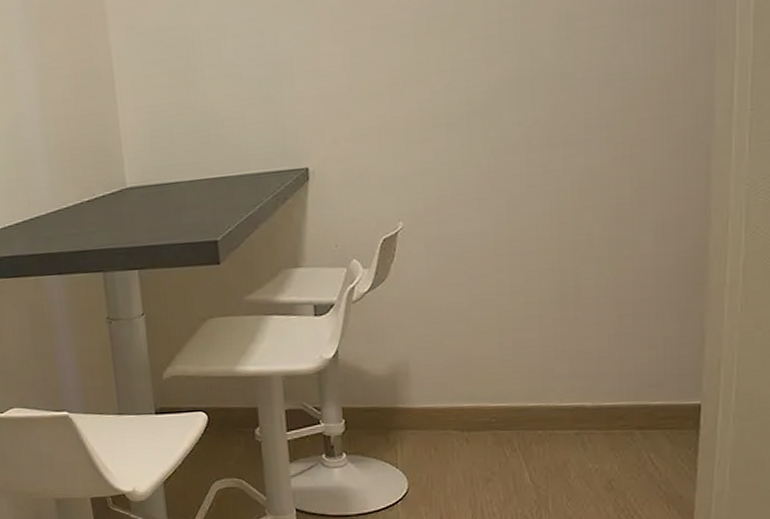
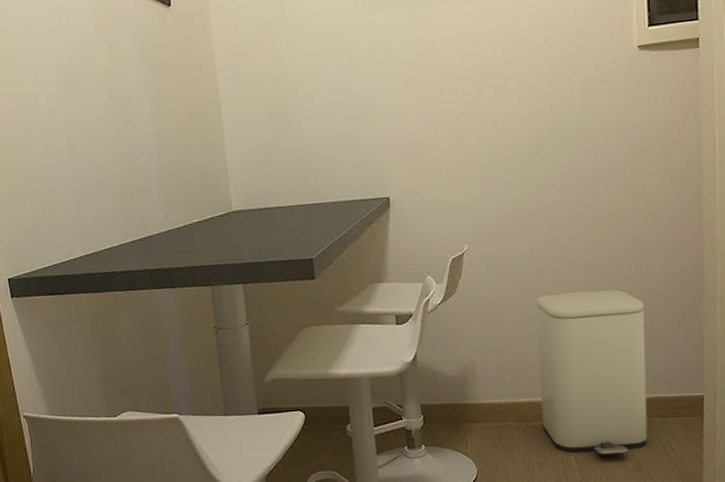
pedal bin: none [486,275,627,472] -> present [535,289,648,455]

